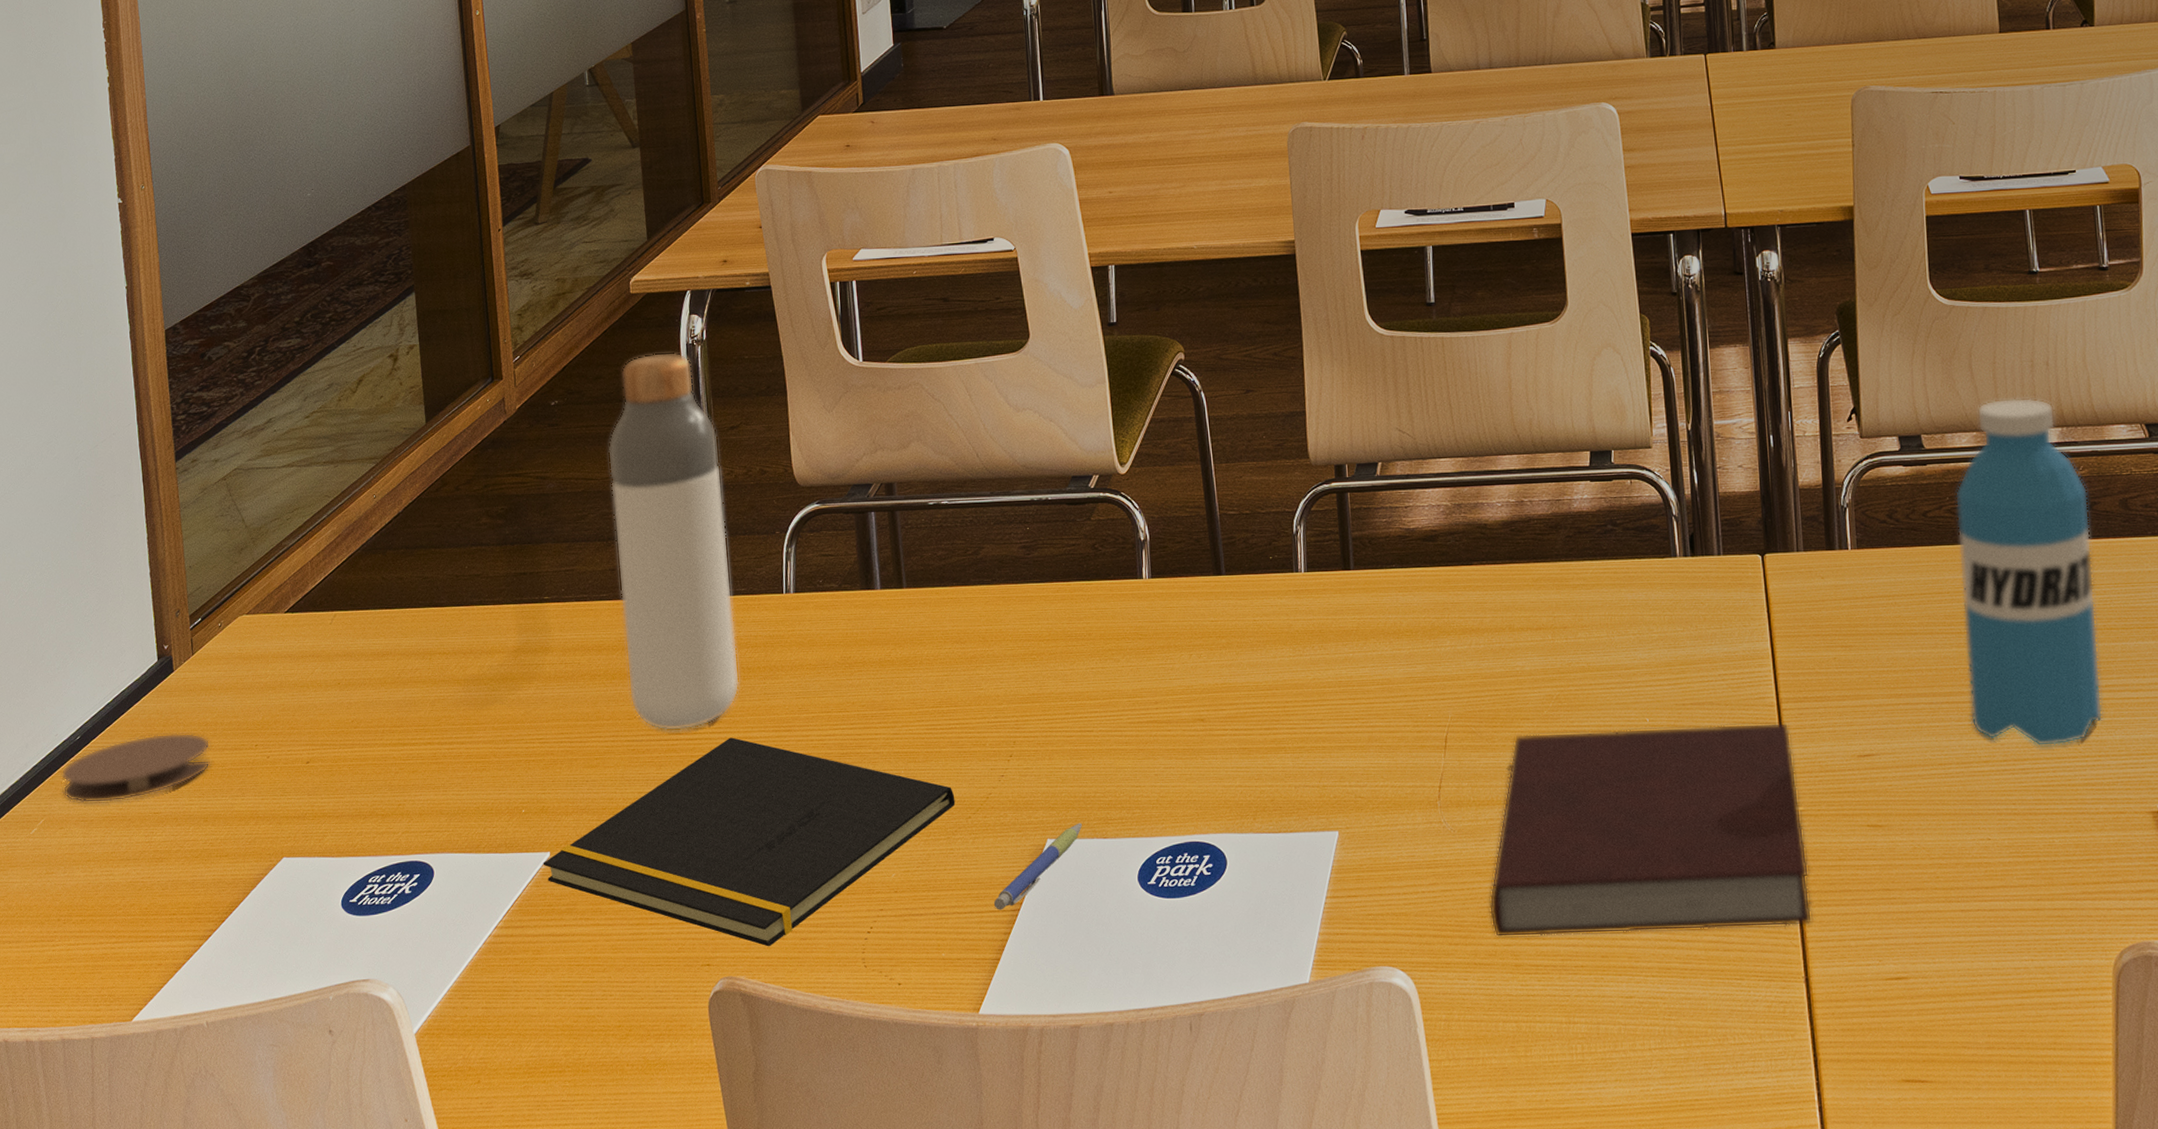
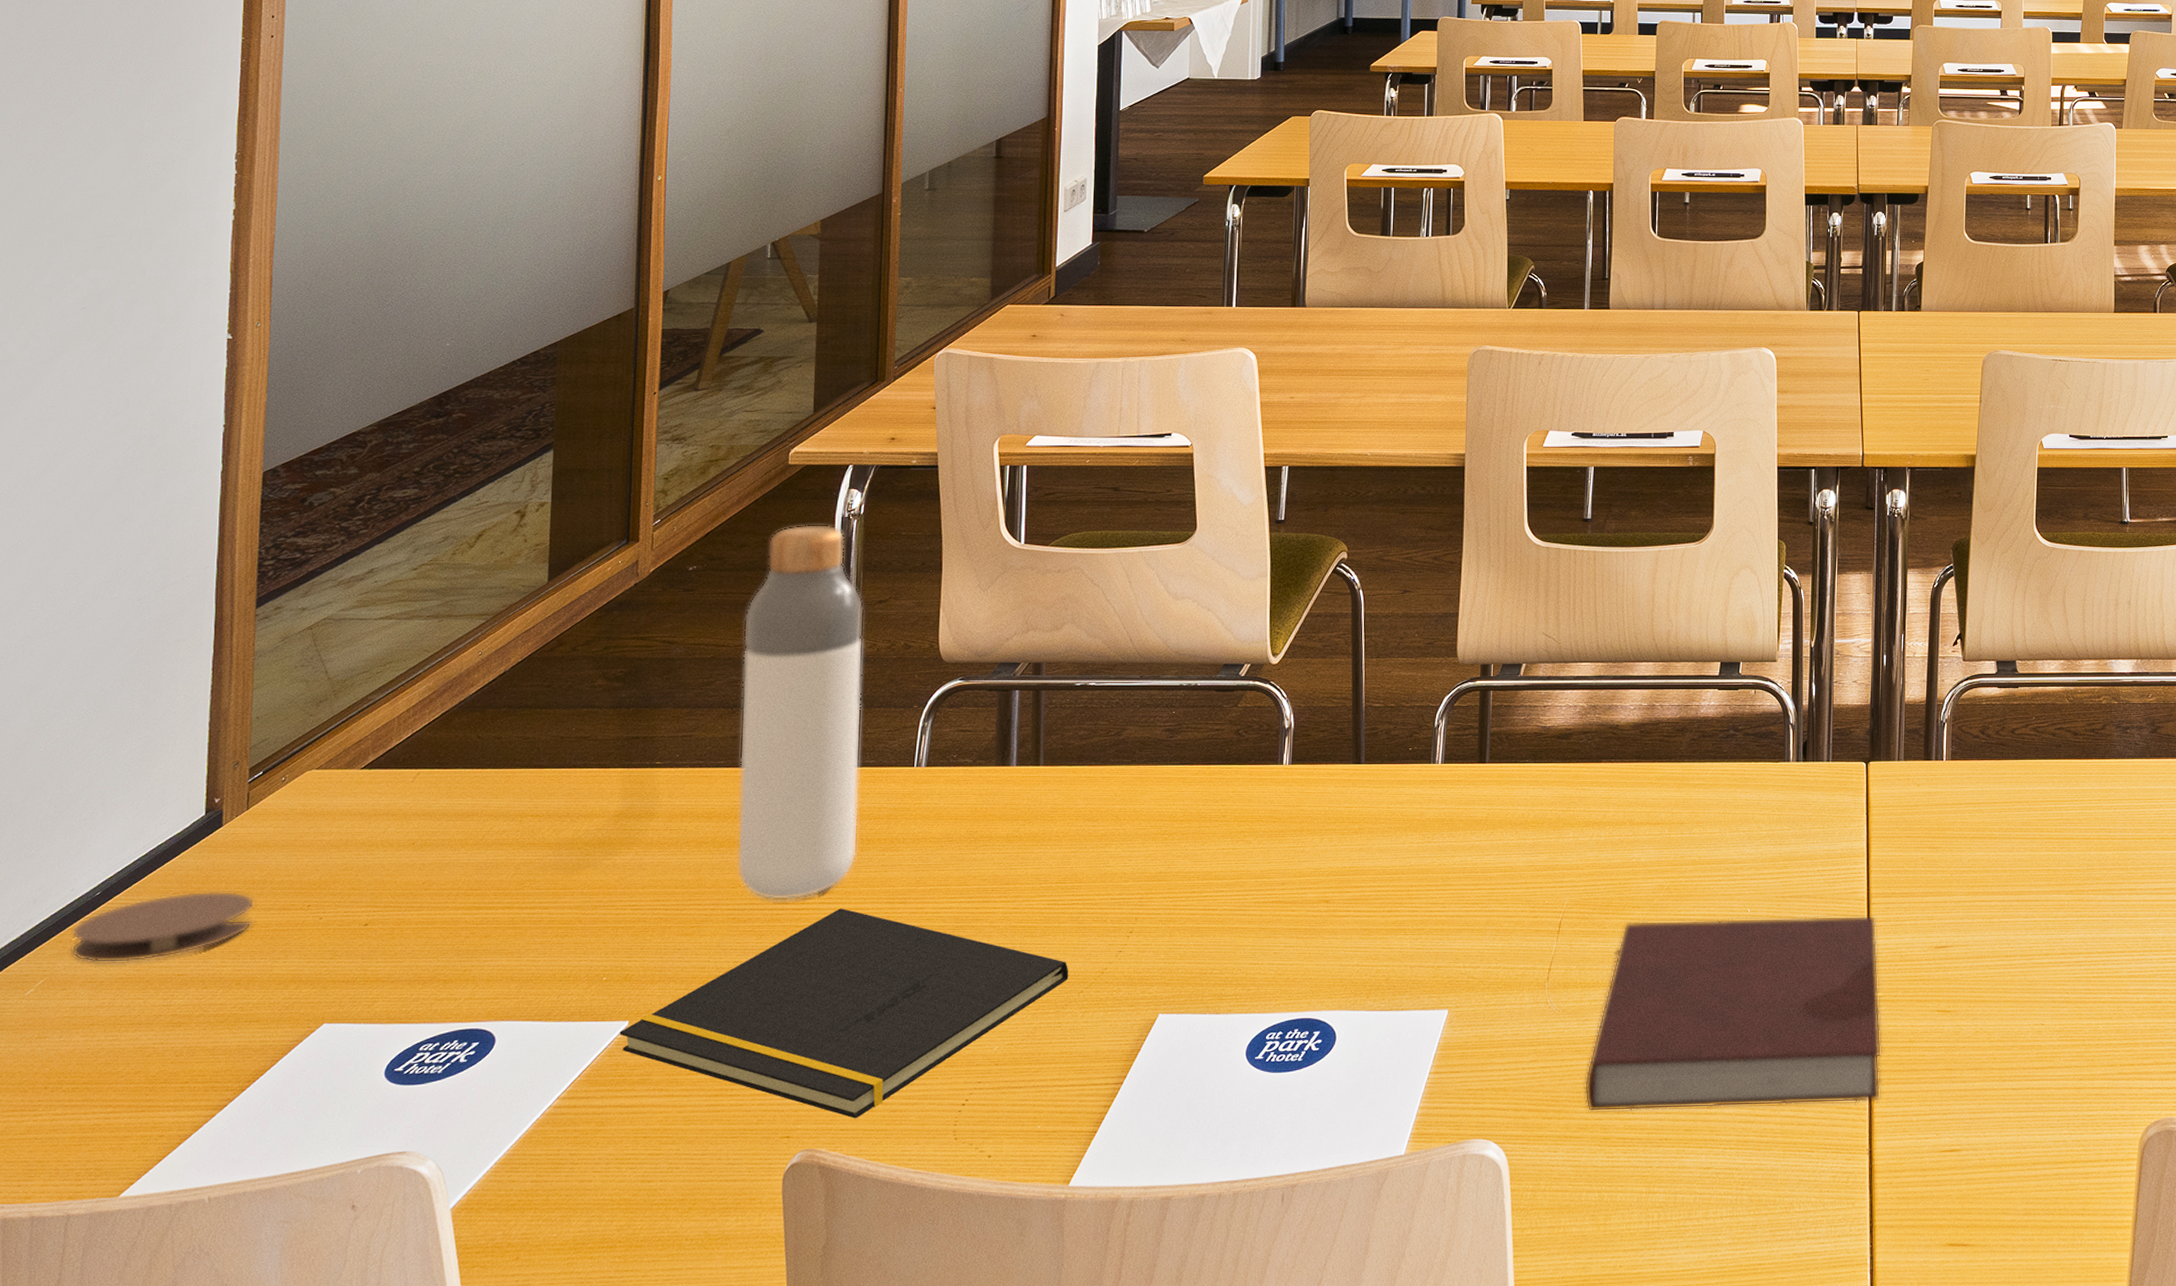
pen: present [993,823,1082,910] -> none [1096,998,1195,1083]
water bottle: present [1955,397,2103,747] -> none [2037,632,2154,942]

